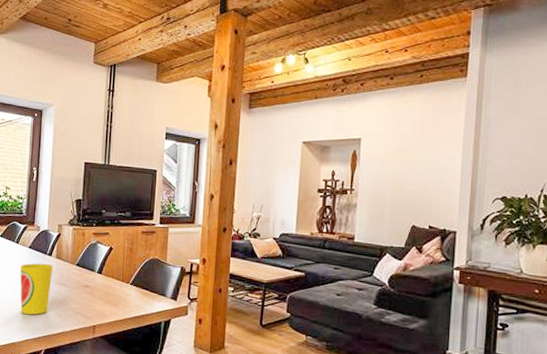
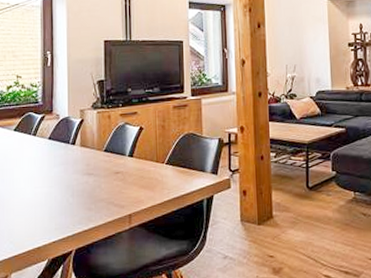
cup: present [20,263,54,315] -> none [40,153,78,214]

